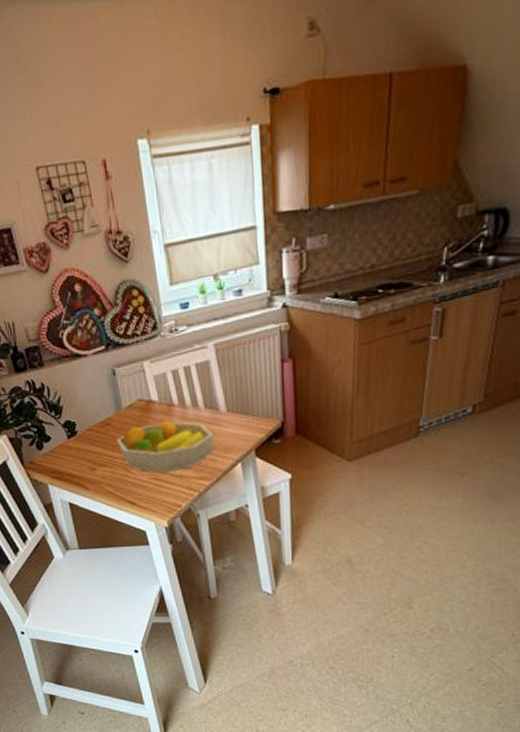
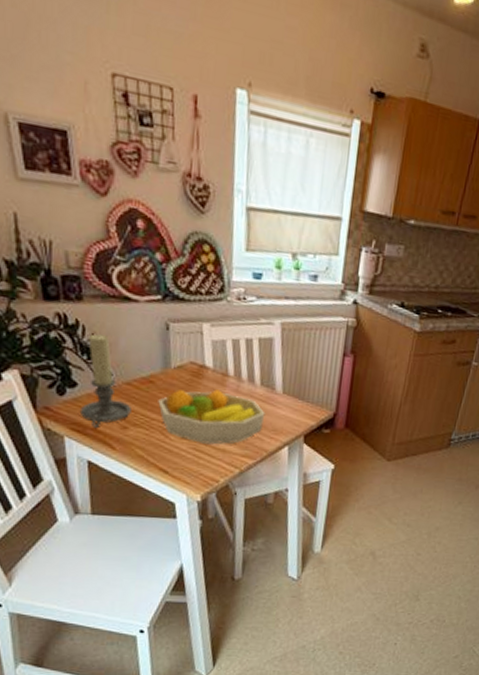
candle holder: none [53,391,96,474] -> present [79,334,131,429]

